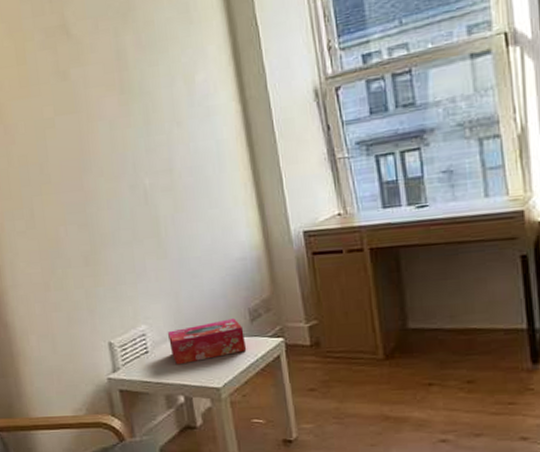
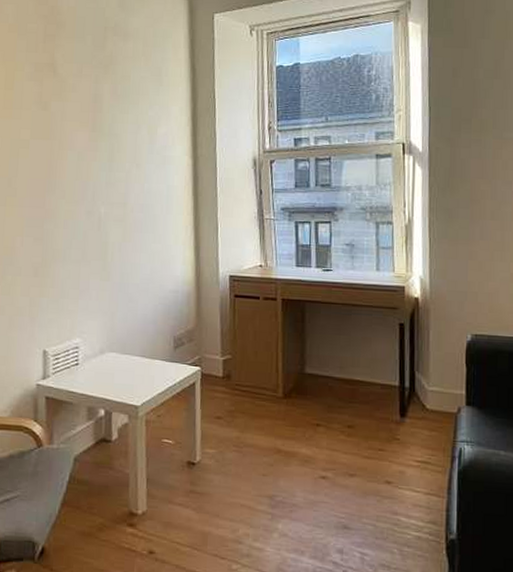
tissue box: present [168,319,247,365] -> none [99,343,168,380]

